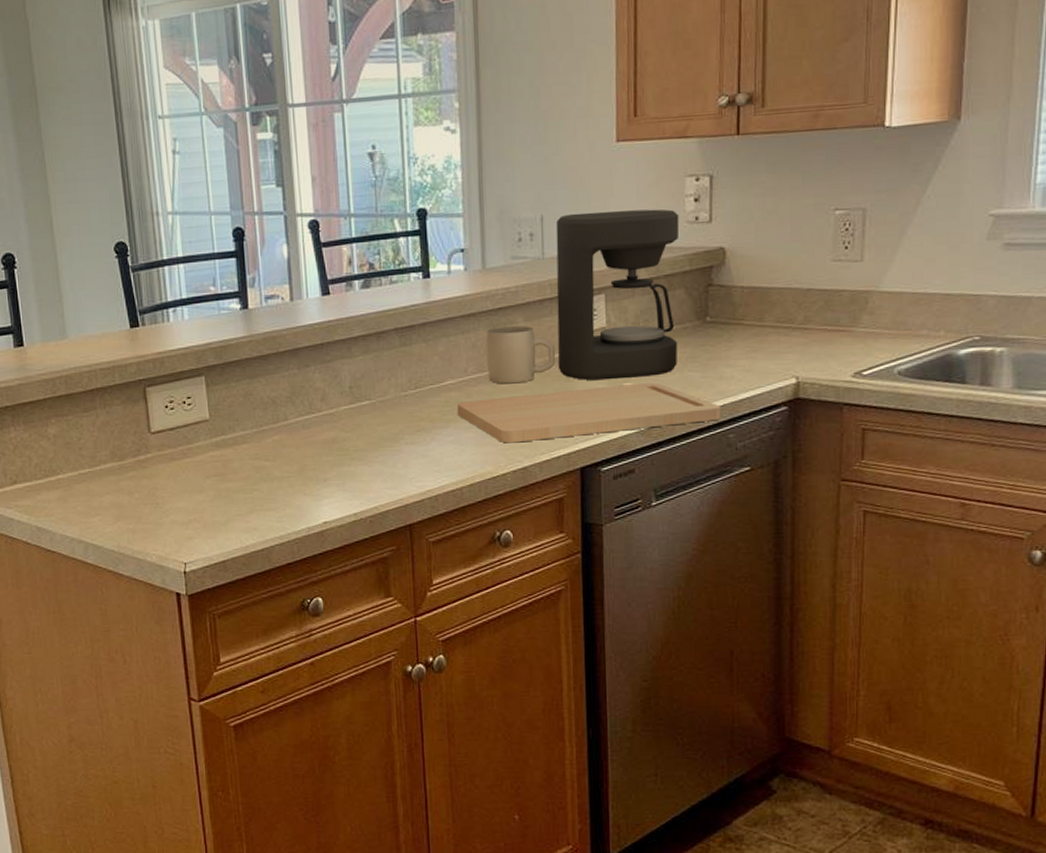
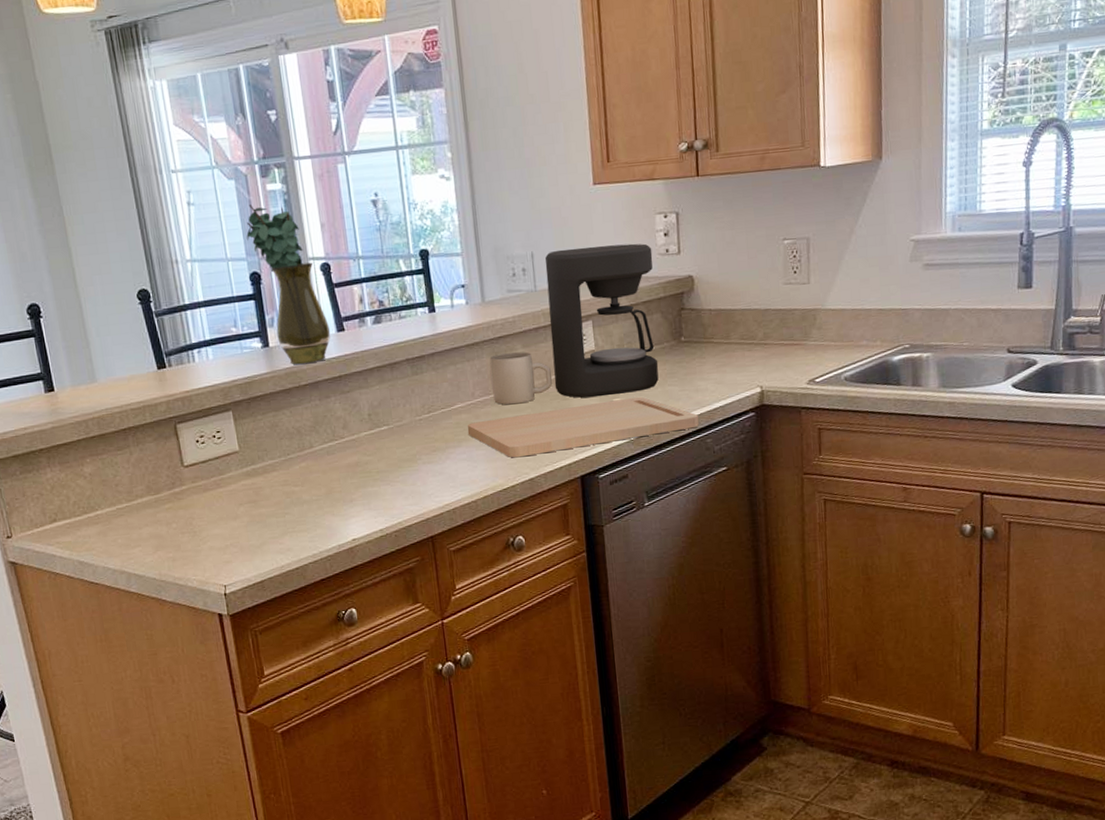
vase: none [232,153,315,329] -> present [246,204,331,364]

